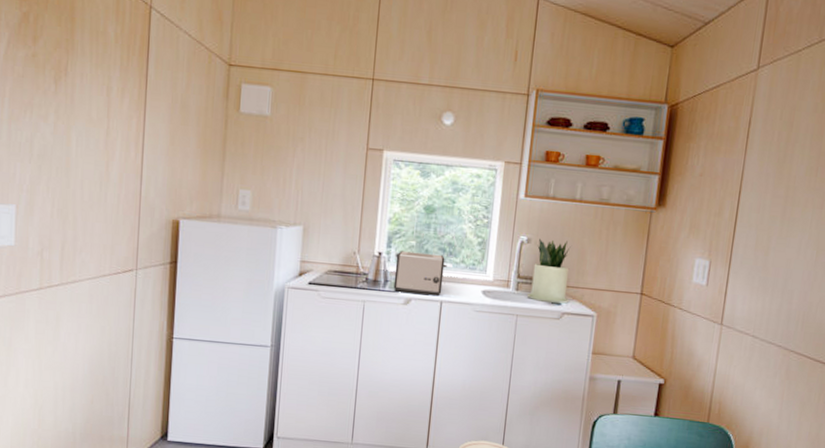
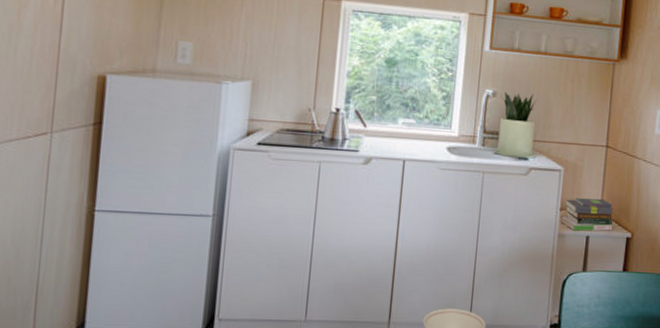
toaster: present [393,251,447,297] -> none [352,106,410,155]
books: none [593,343,646,377] -> present [561,198,613,232]

